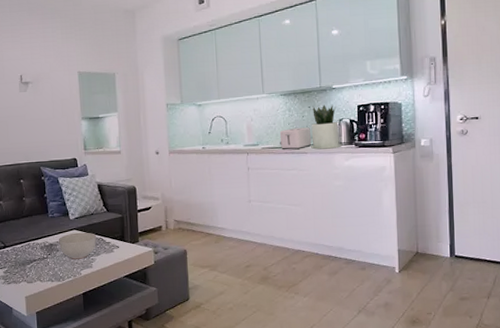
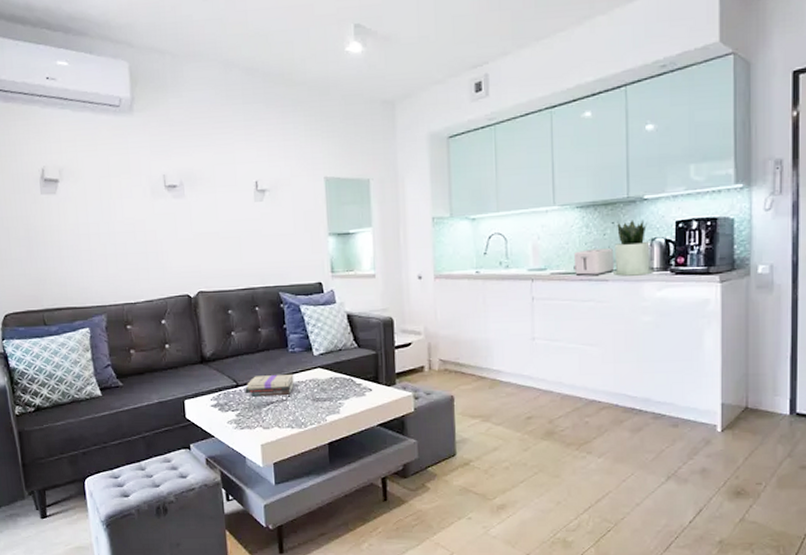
books: none [11,235,54,256] -> present [245,373,294,397]
bowl: present [59,232,97,260] -> none [300,371,346,403]

